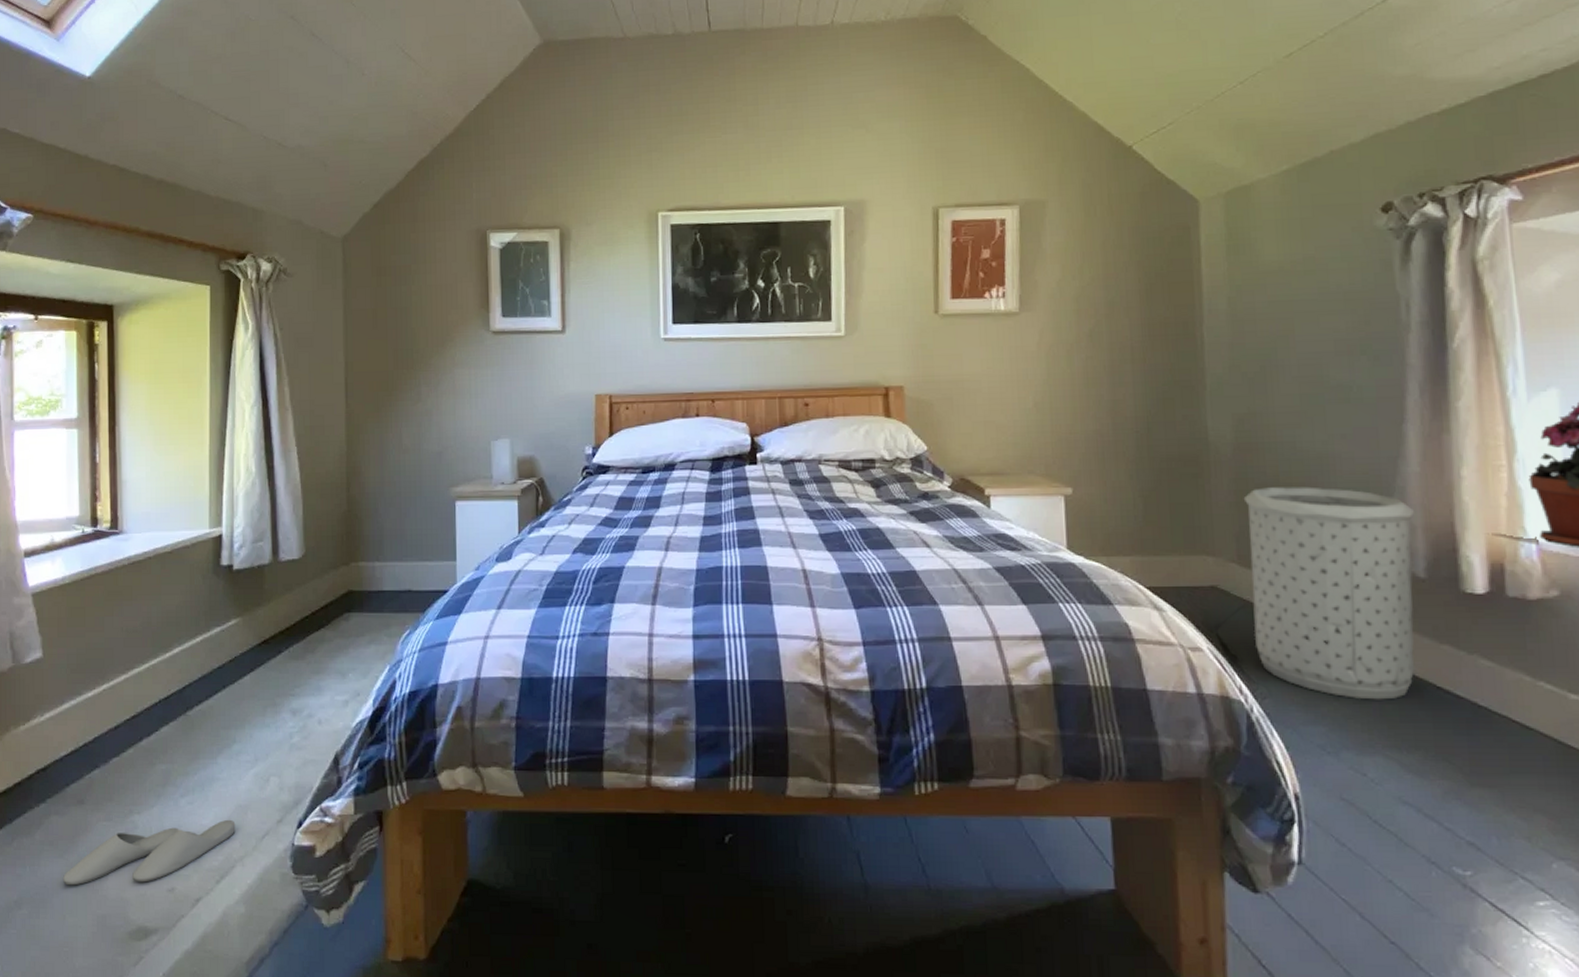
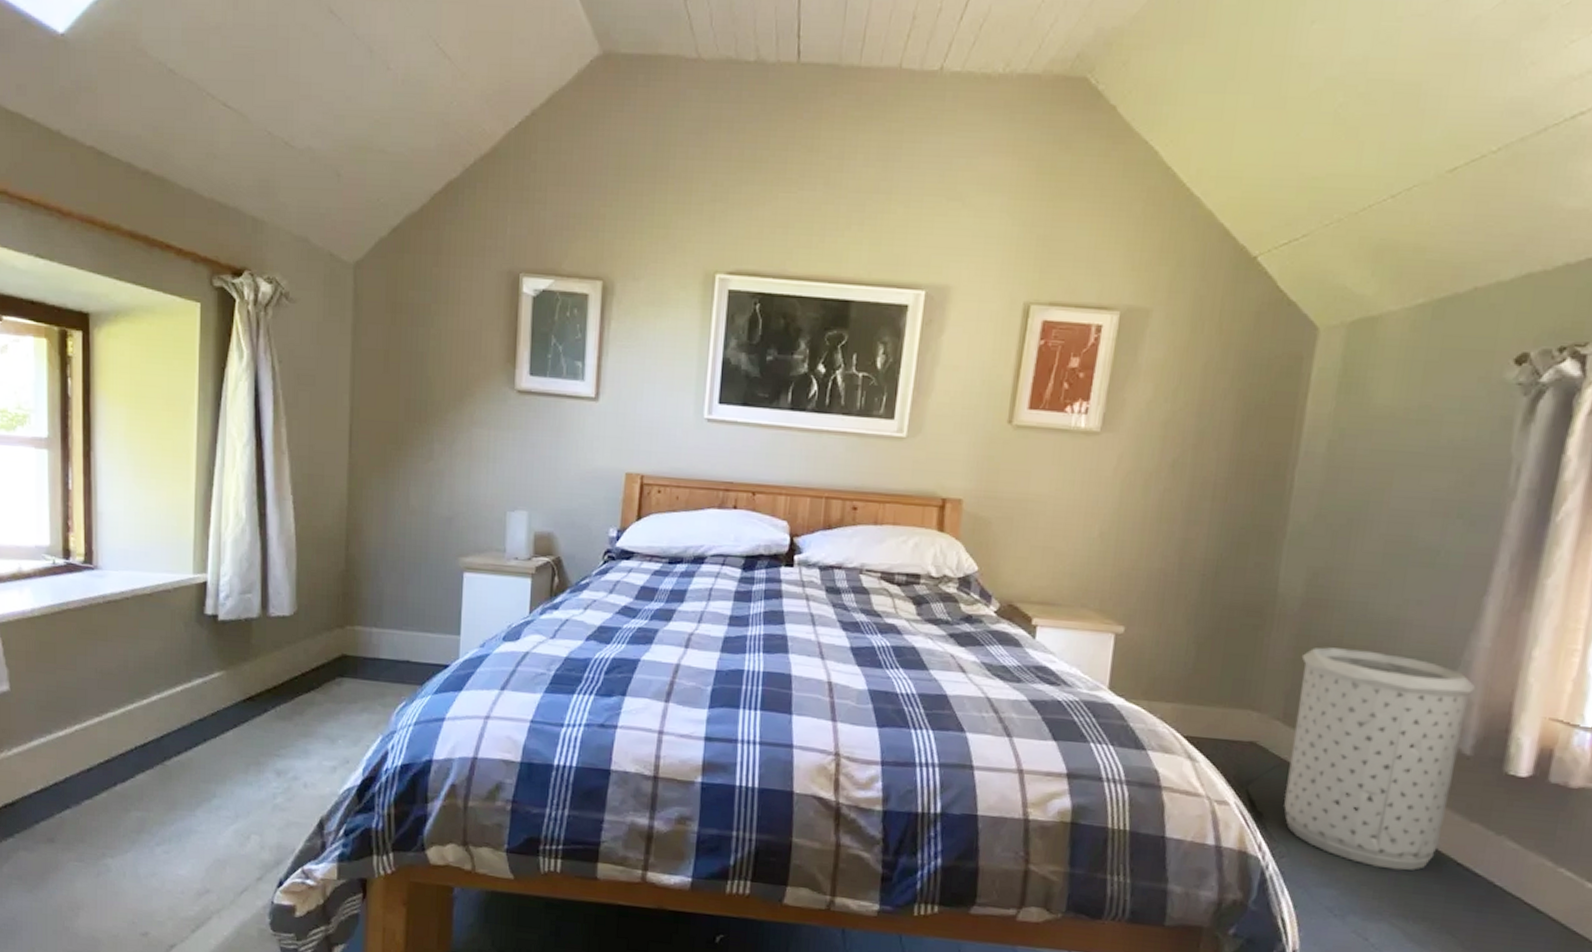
slippers: present [63,819,236,886] -> none [32,871,213,925]

